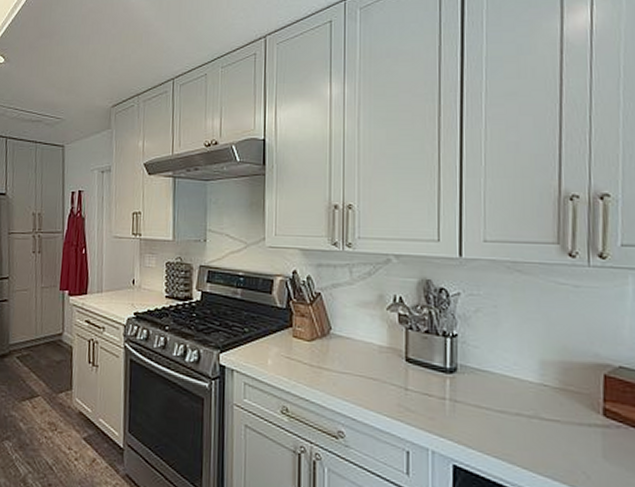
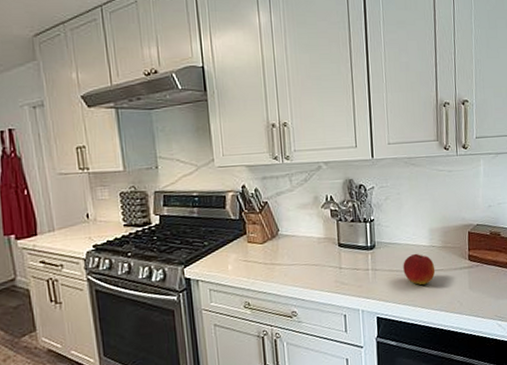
apple: none [496,389,547,436] -> present [403,253,436,285]

